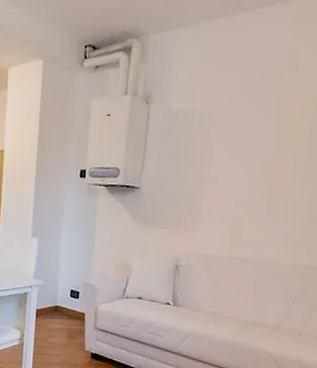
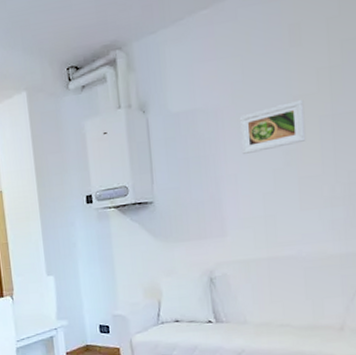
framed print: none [226,120,289,161] -> present [239,99,306,154]

